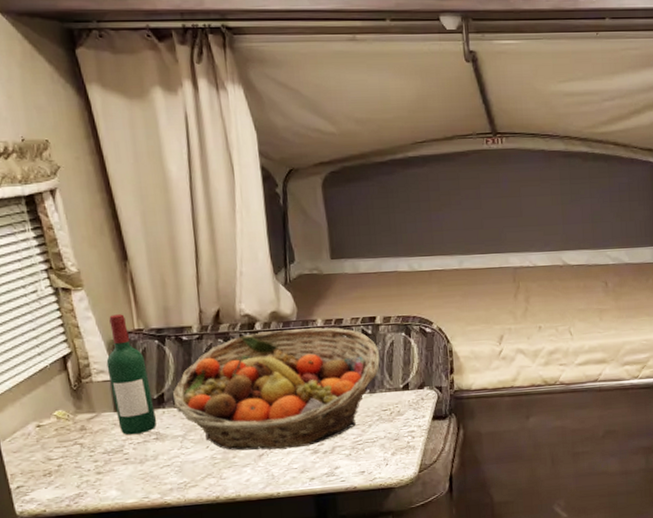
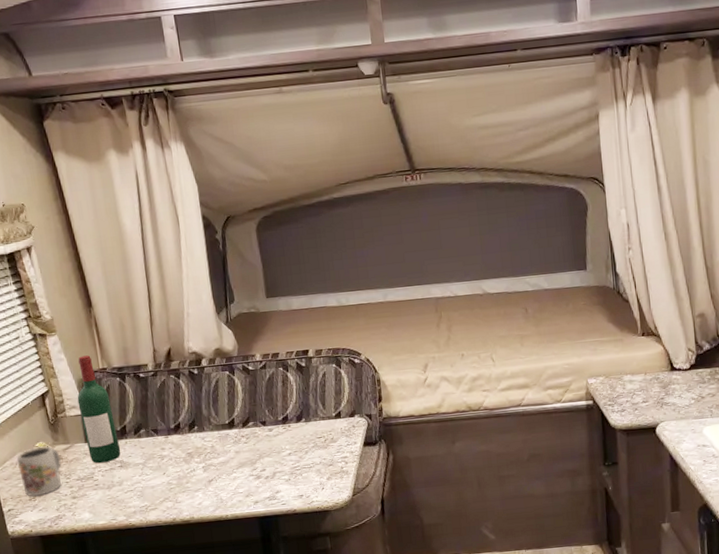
mug: none [29,415,85,471] -> present [16,446,62,496]
fruit basket: present [172,327,380,451] -> none [133,361,314,477]

